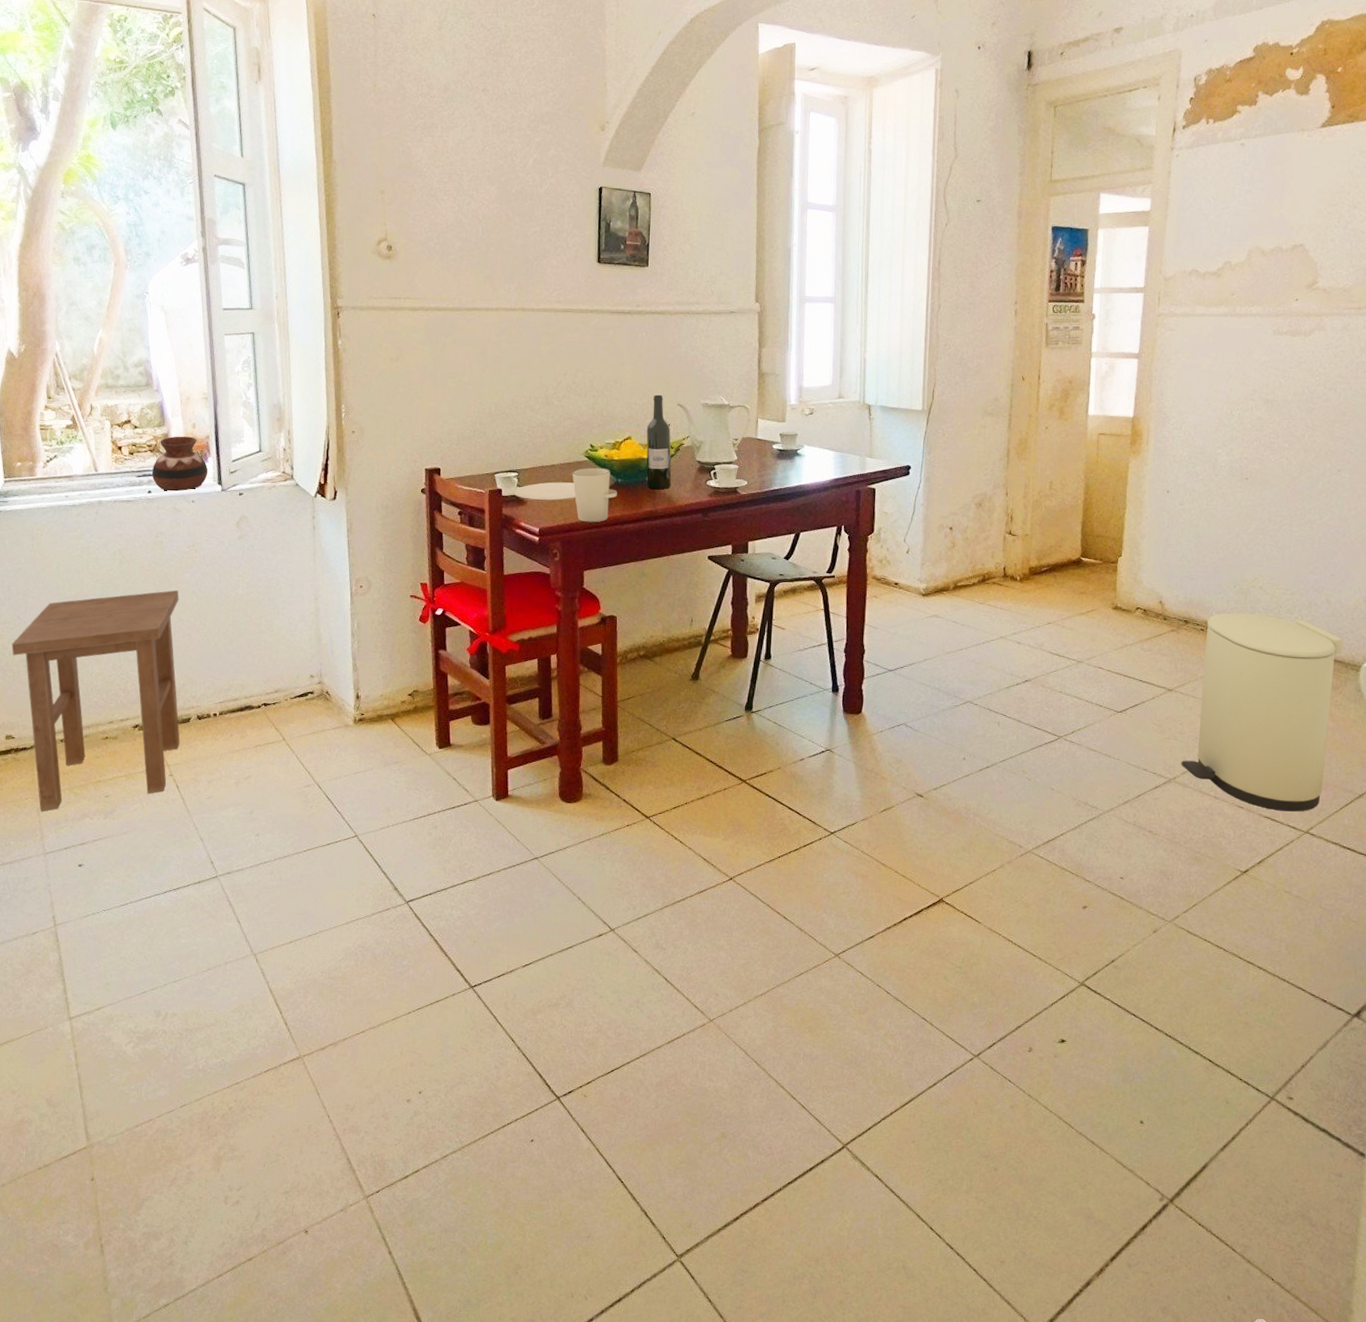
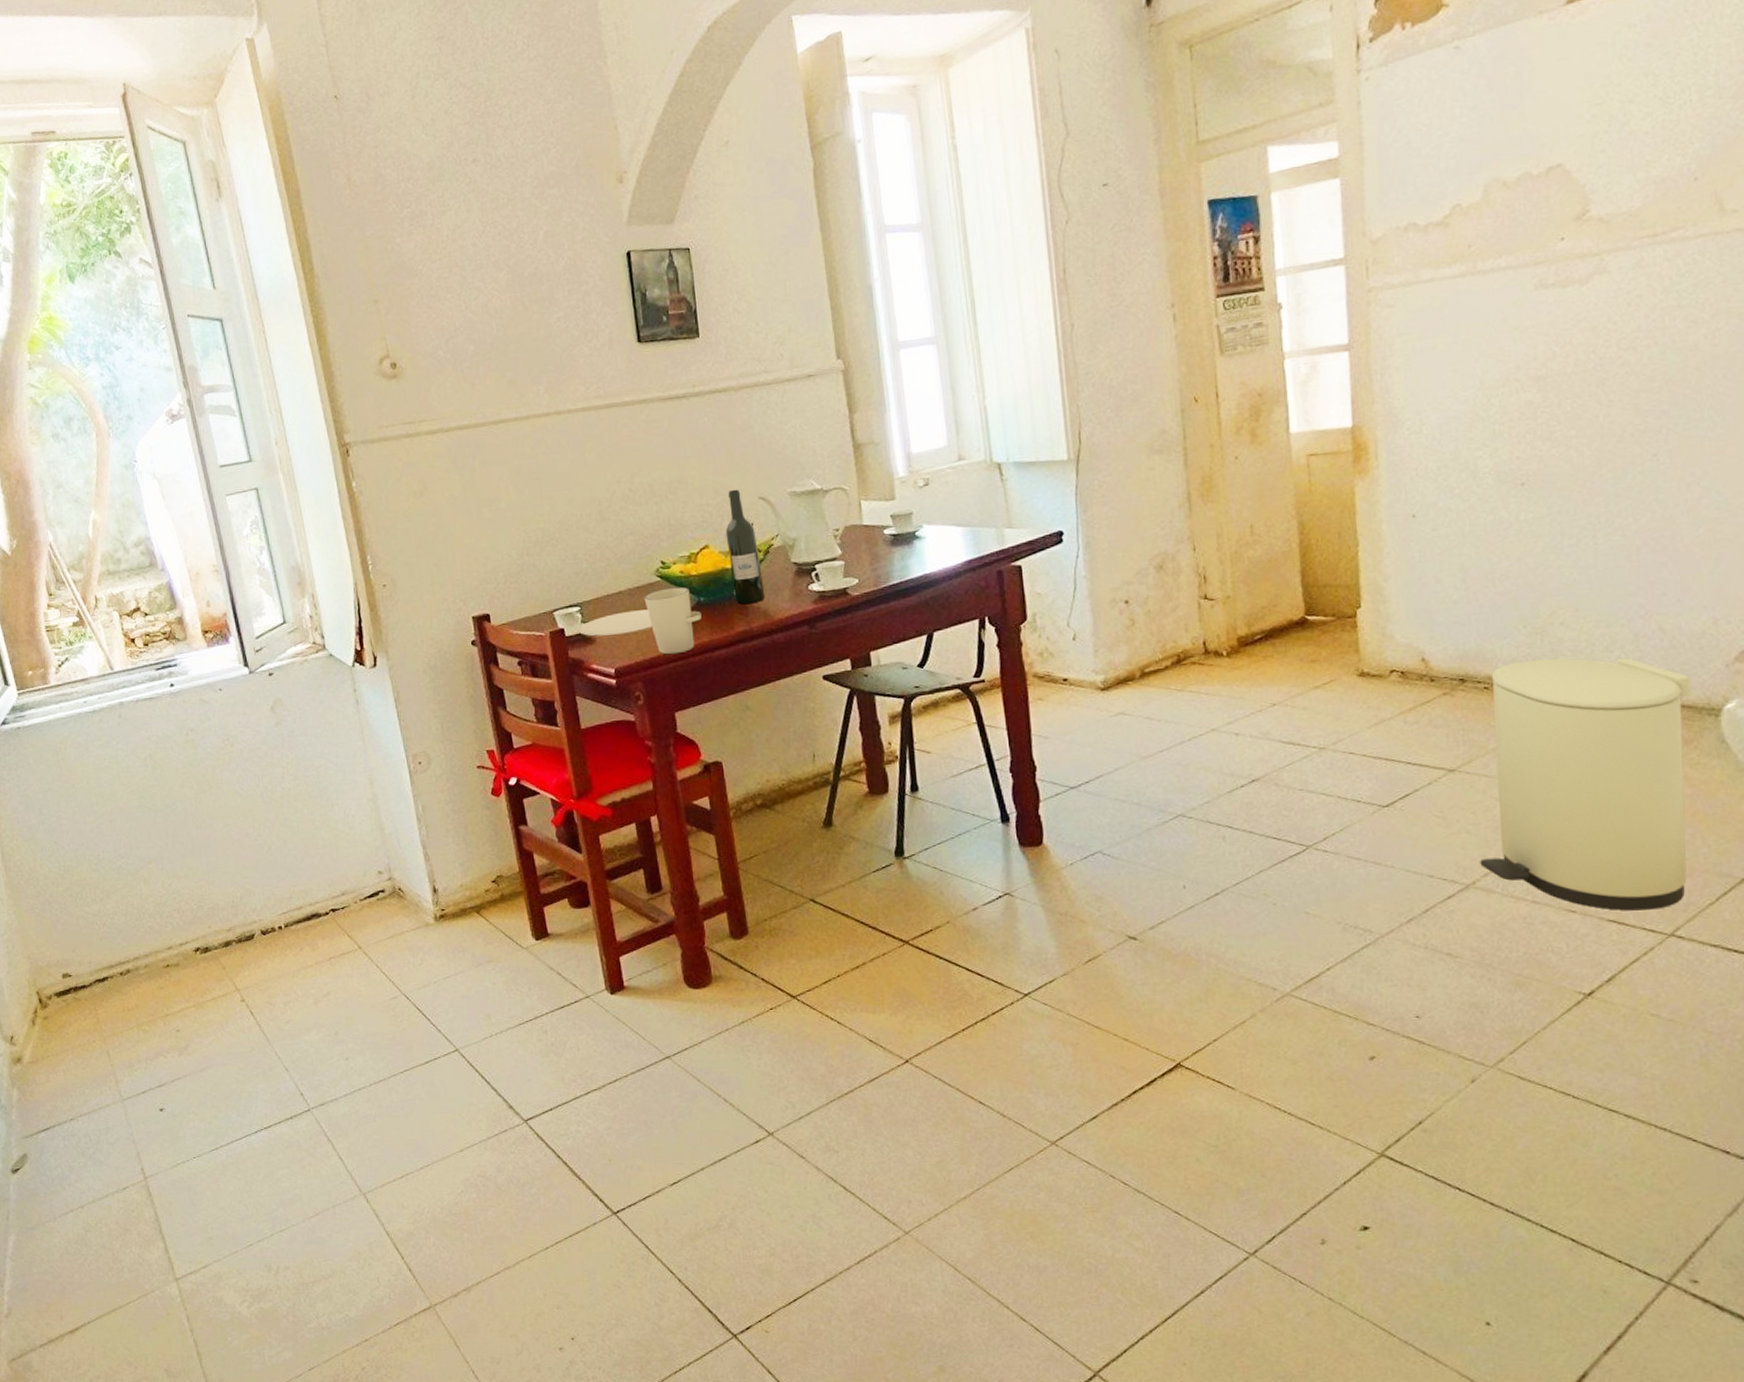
stool: present [11,590,180,811] -> none [53,792,247,1054]
vase: present [151,436,208,492] -> none [170,616,232,682]

